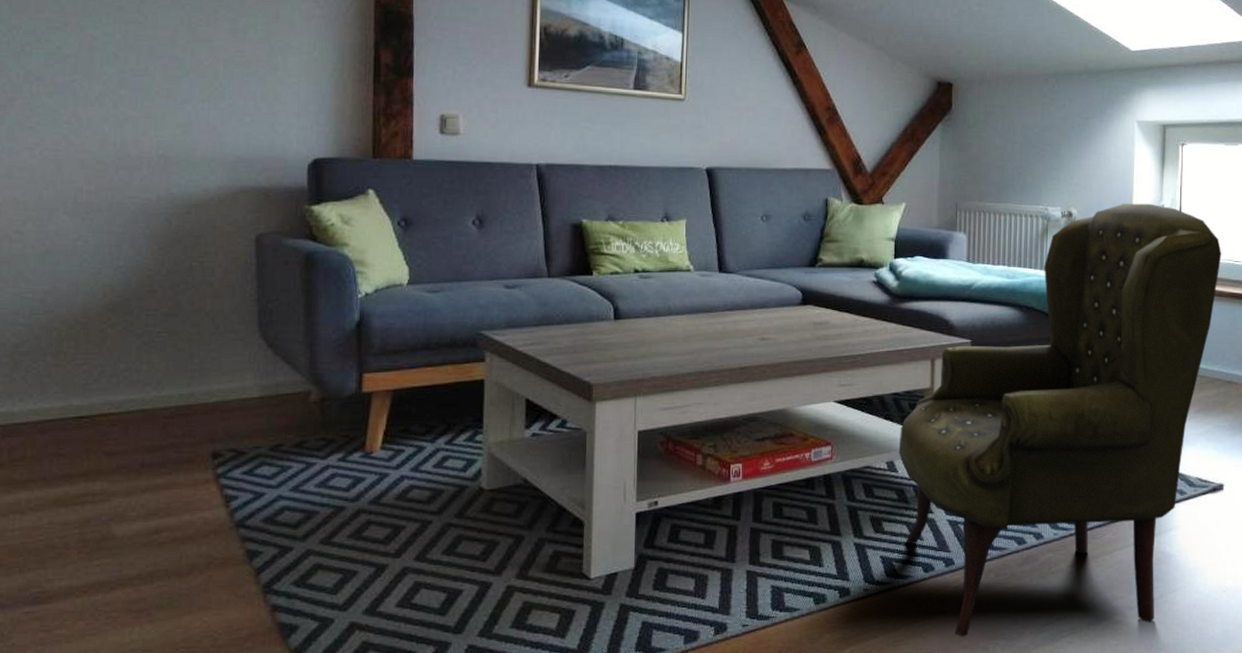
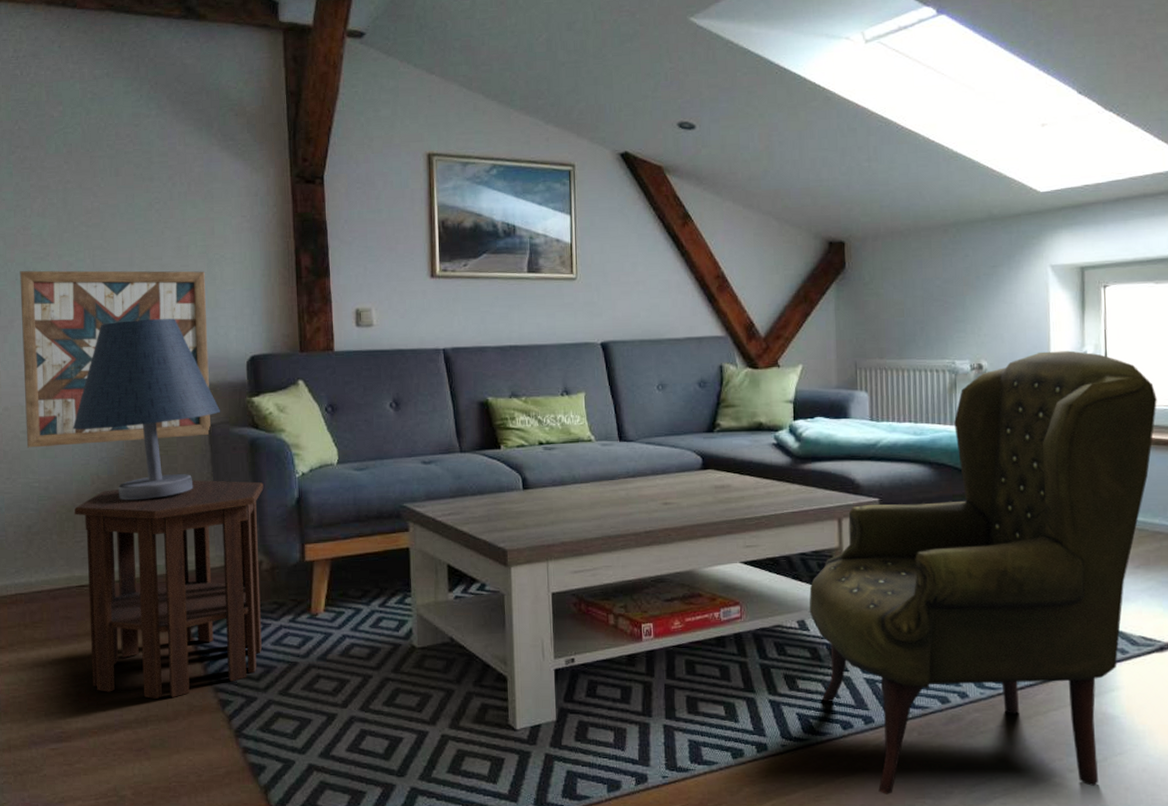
wall art: none [20,41,264,252] -> present [20,270,211,448]
side table: none [78,296,318,550] -> present [75,480,264,699]
table lamp: none [83,109,273,318] -> present [72,318,221,501]

